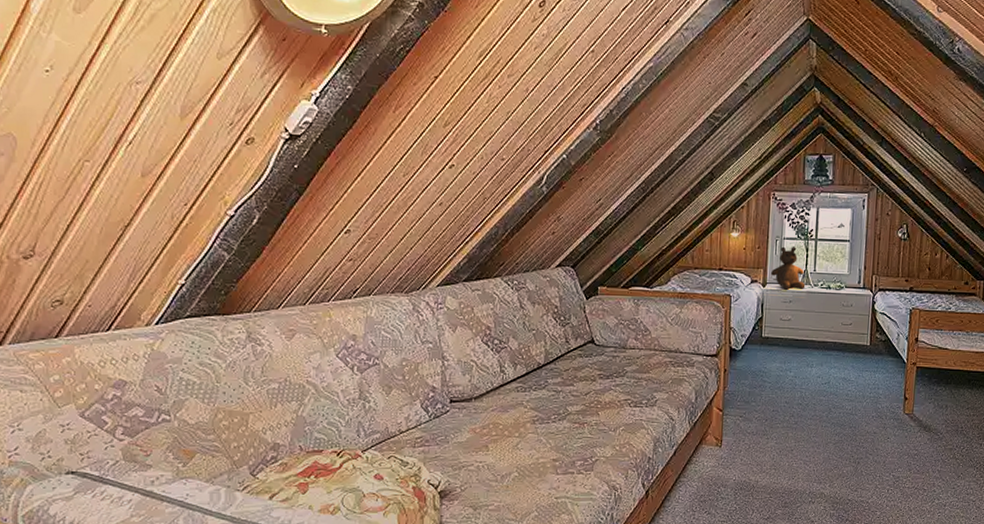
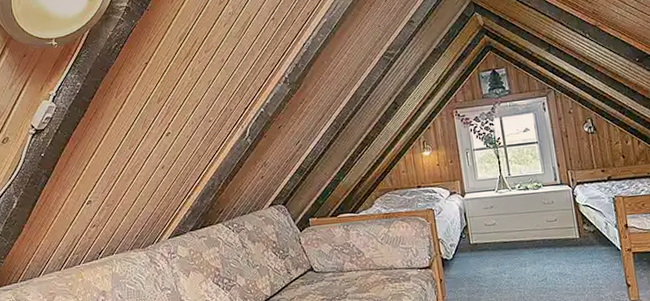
teddy bear: present [771,246,806,291] -> none [468,156,504,198]

